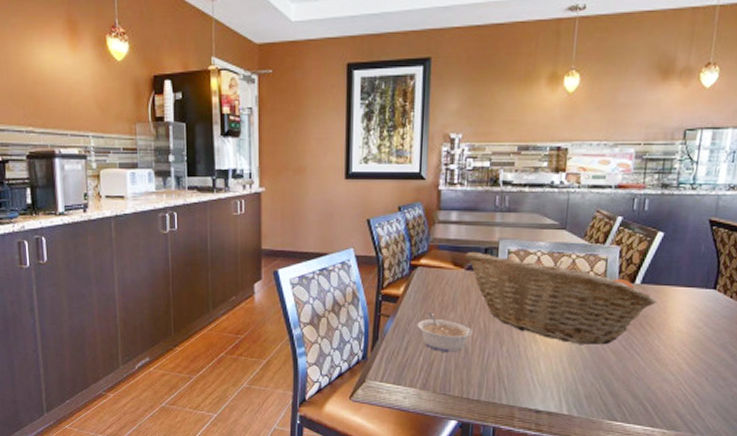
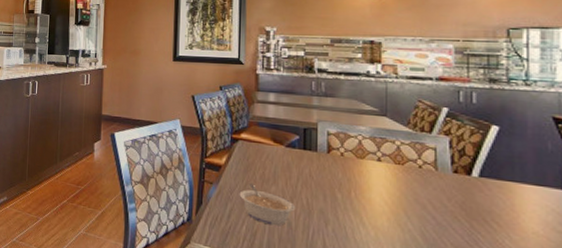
fruit basket: present [464,251,658,345] -> none [283,130,502,238]

